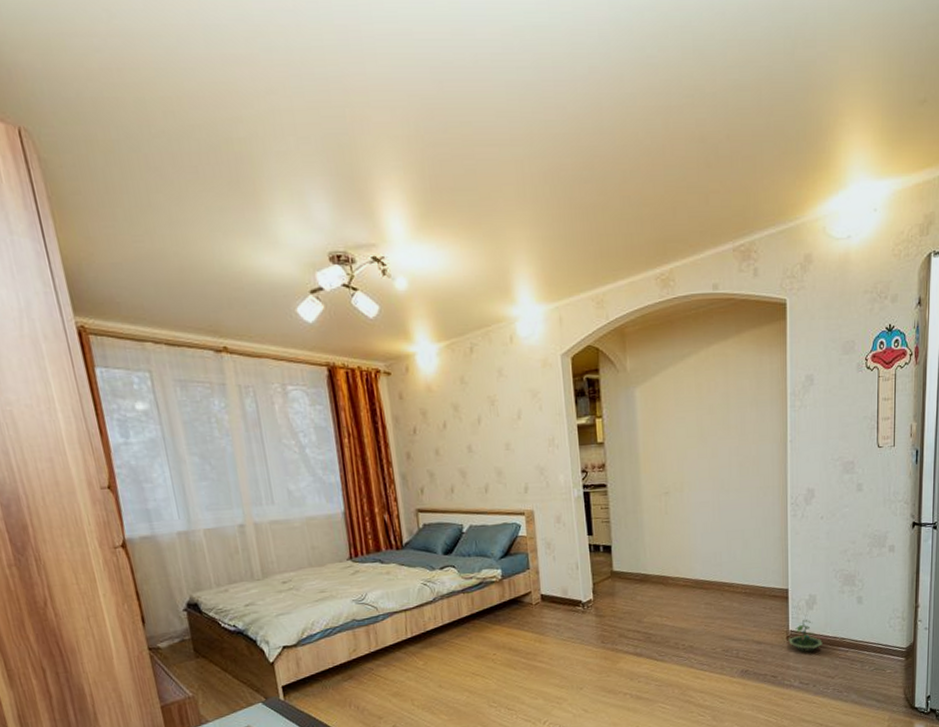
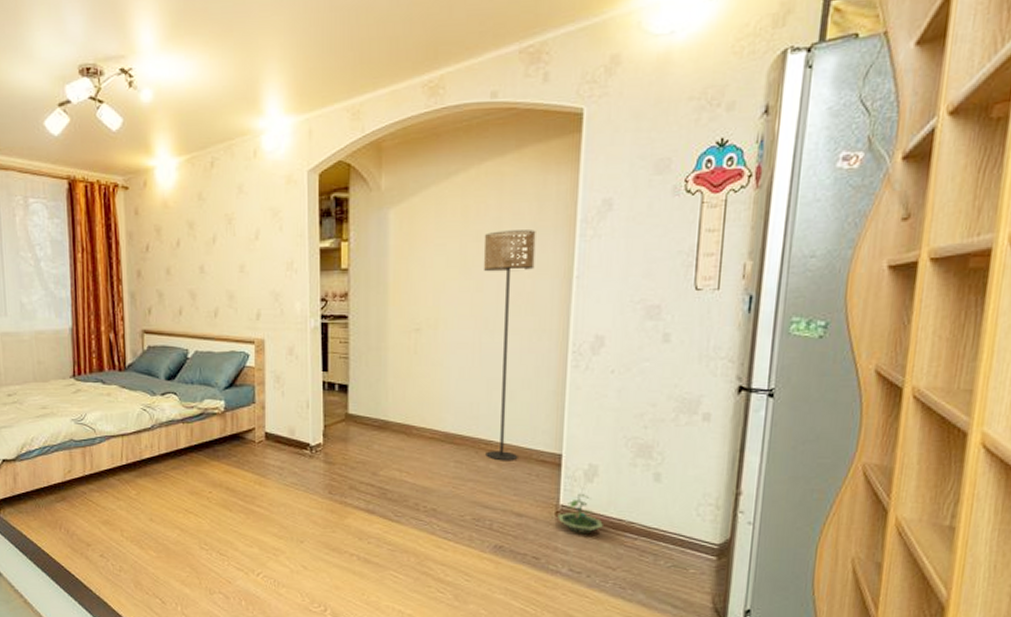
floor lamp: none [715,403,757,600] -> present [483,230,536,461]

